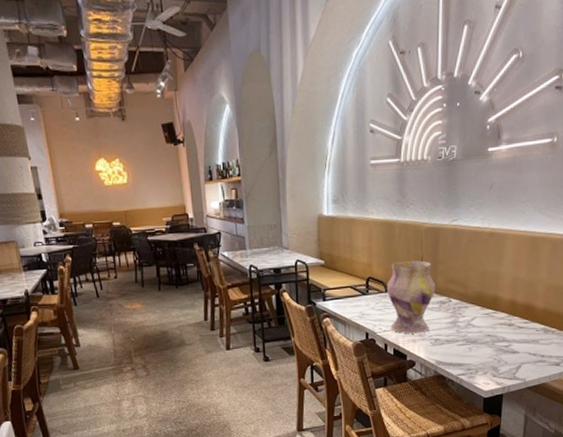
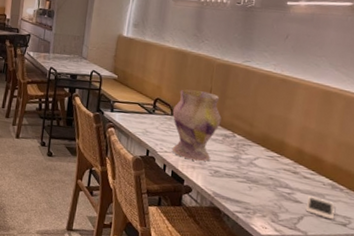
cell phone: none [522,344,548,363] -> present [305,196,335,220]

